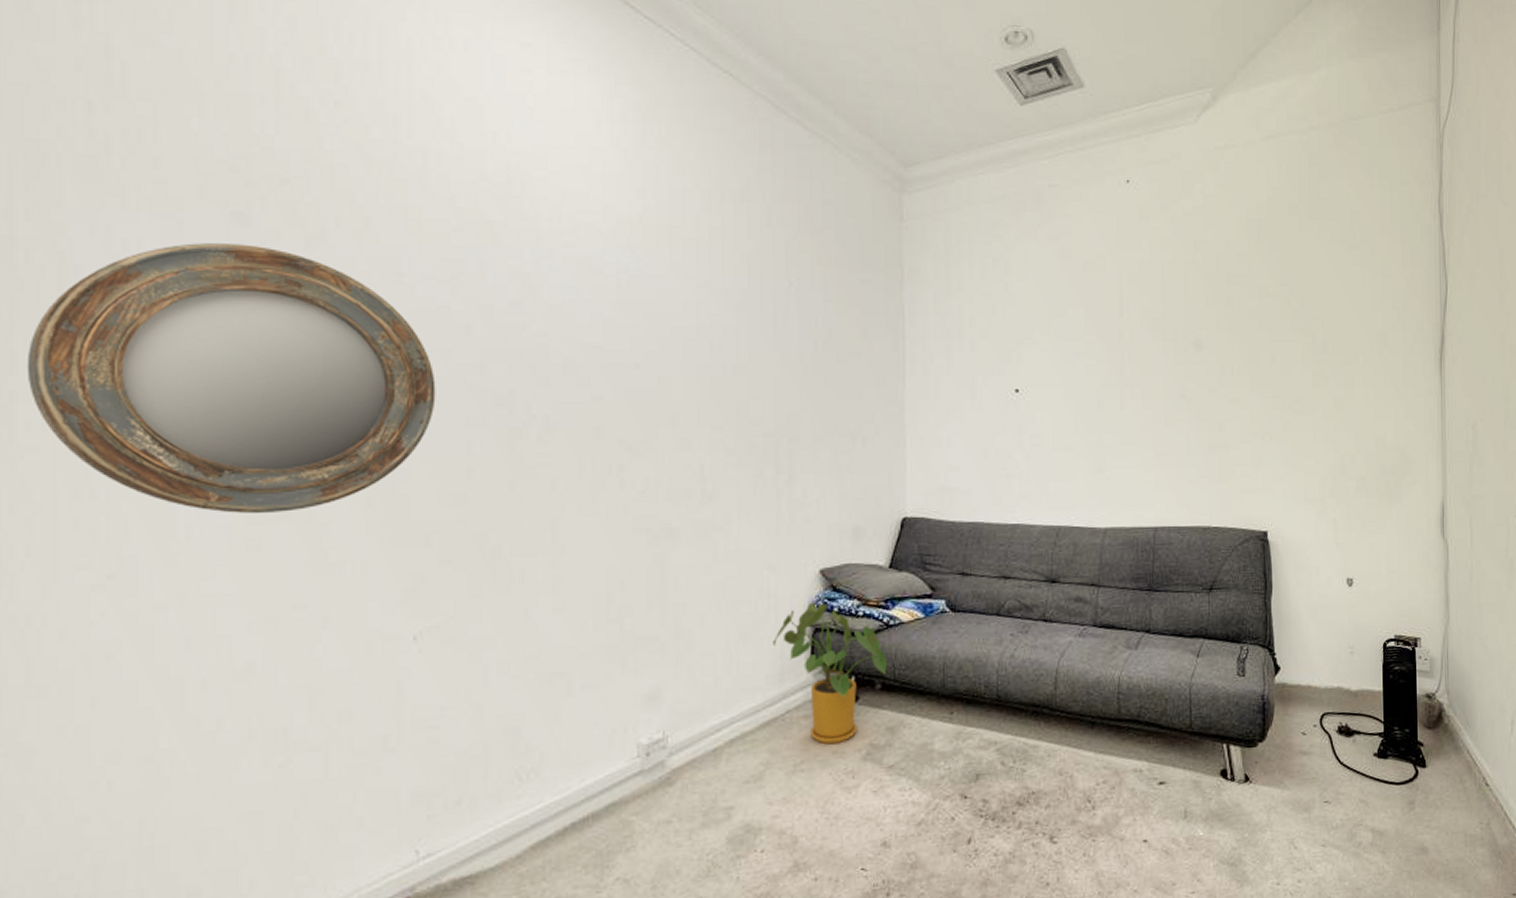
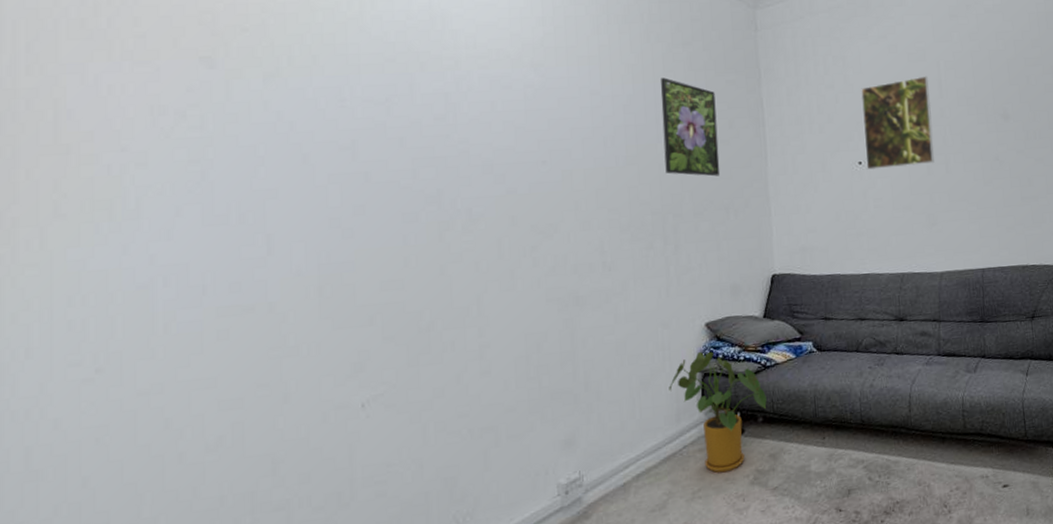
home mirror: present [26,243,436,513] -> none [27,83,376,309]
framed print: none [781,271,848,396] -> present [660,77,721,177]
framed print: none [1023,289,1109,401] -> present [860,76,934,171]

